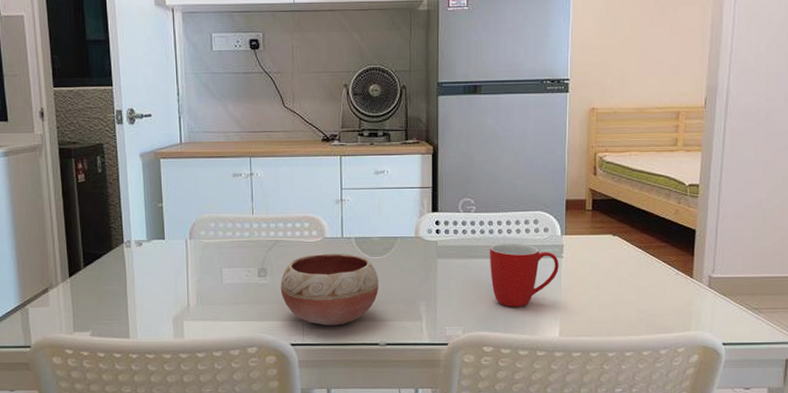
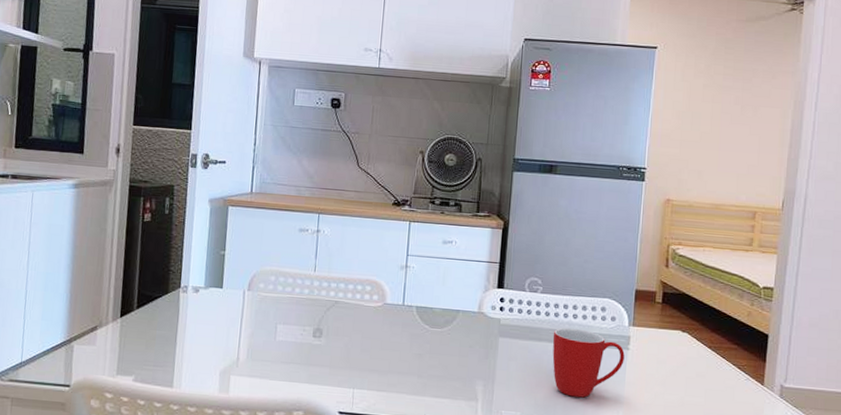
bowl: present [280,253,379,326] -> none [334,319,437,397]

